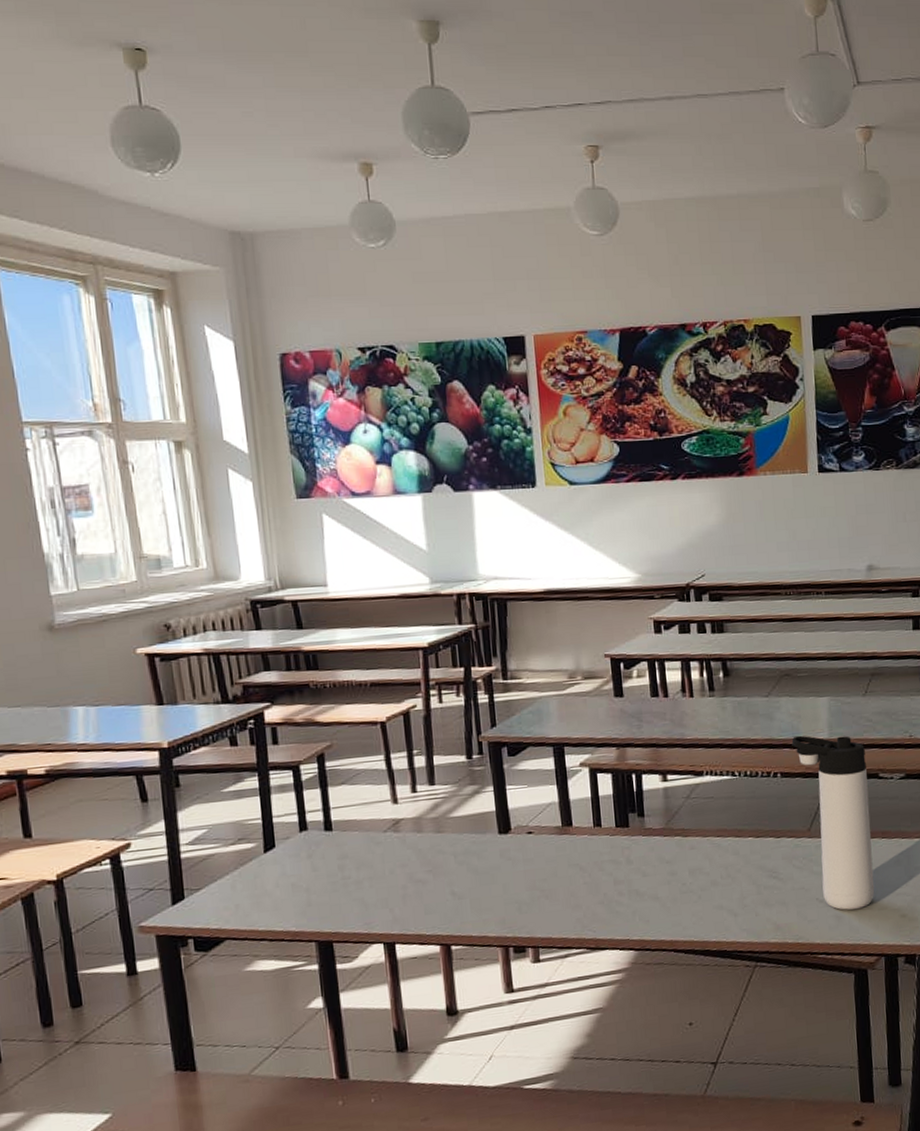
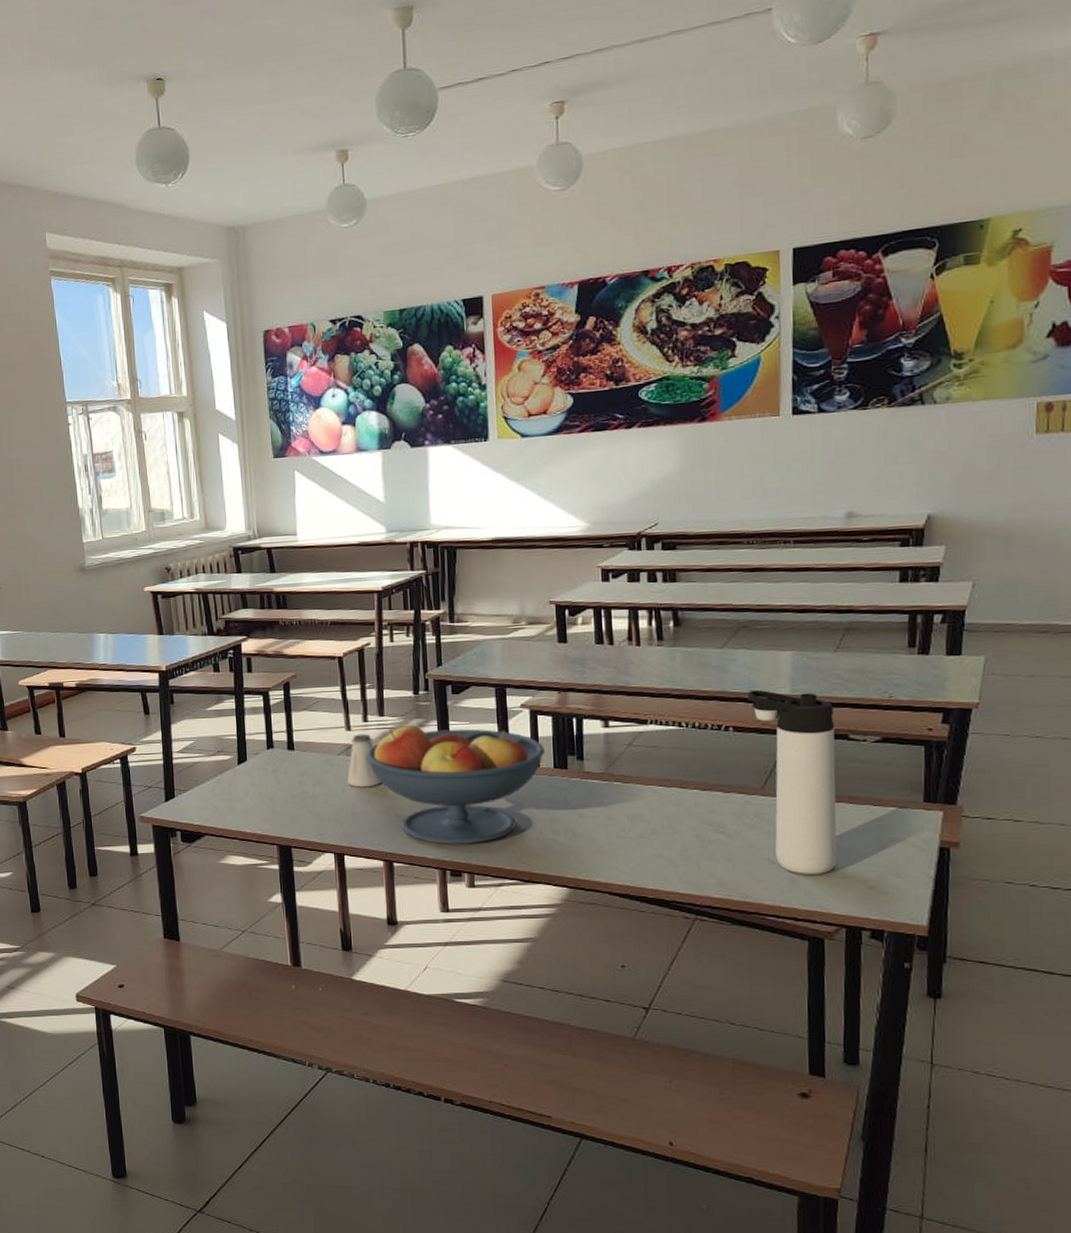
saltshaker: none [396,805,435,866] -> present [347,733,382,788]
fruit bowl: none [416,791,606,920] -> present [366,725,545,844]

